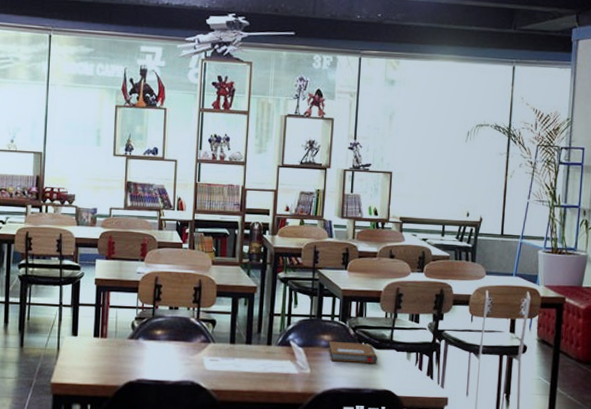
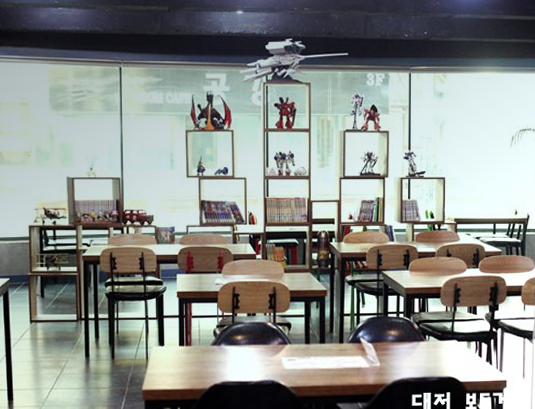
notebook: present [329,342,377,363] -> none [396,336,440,354]

